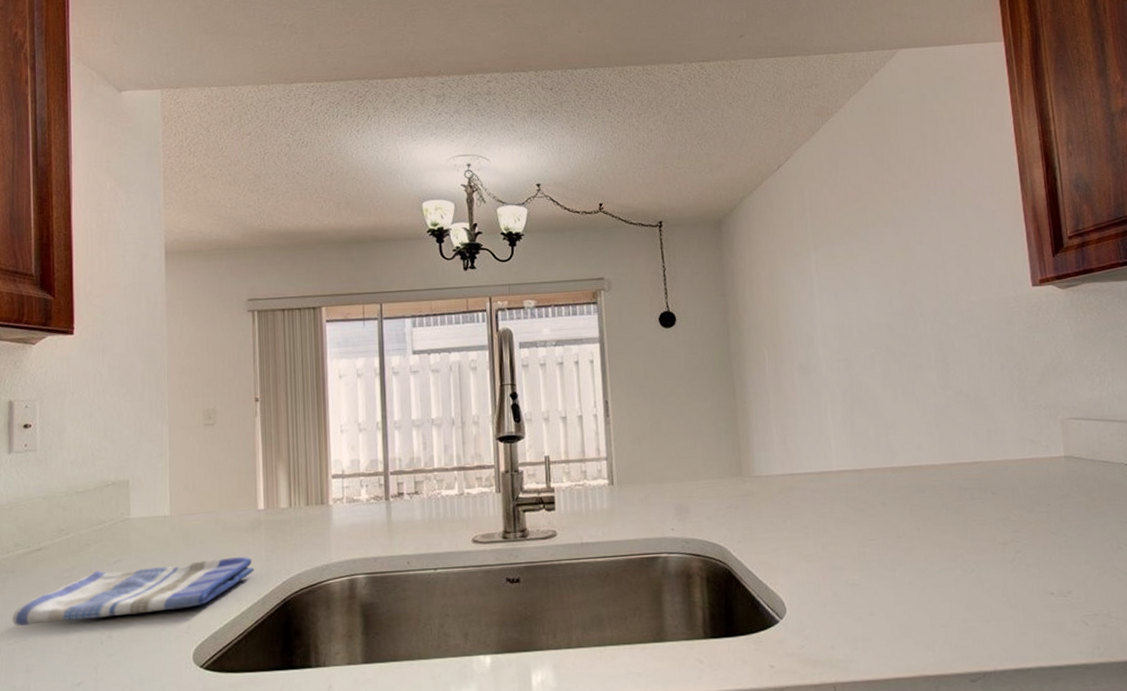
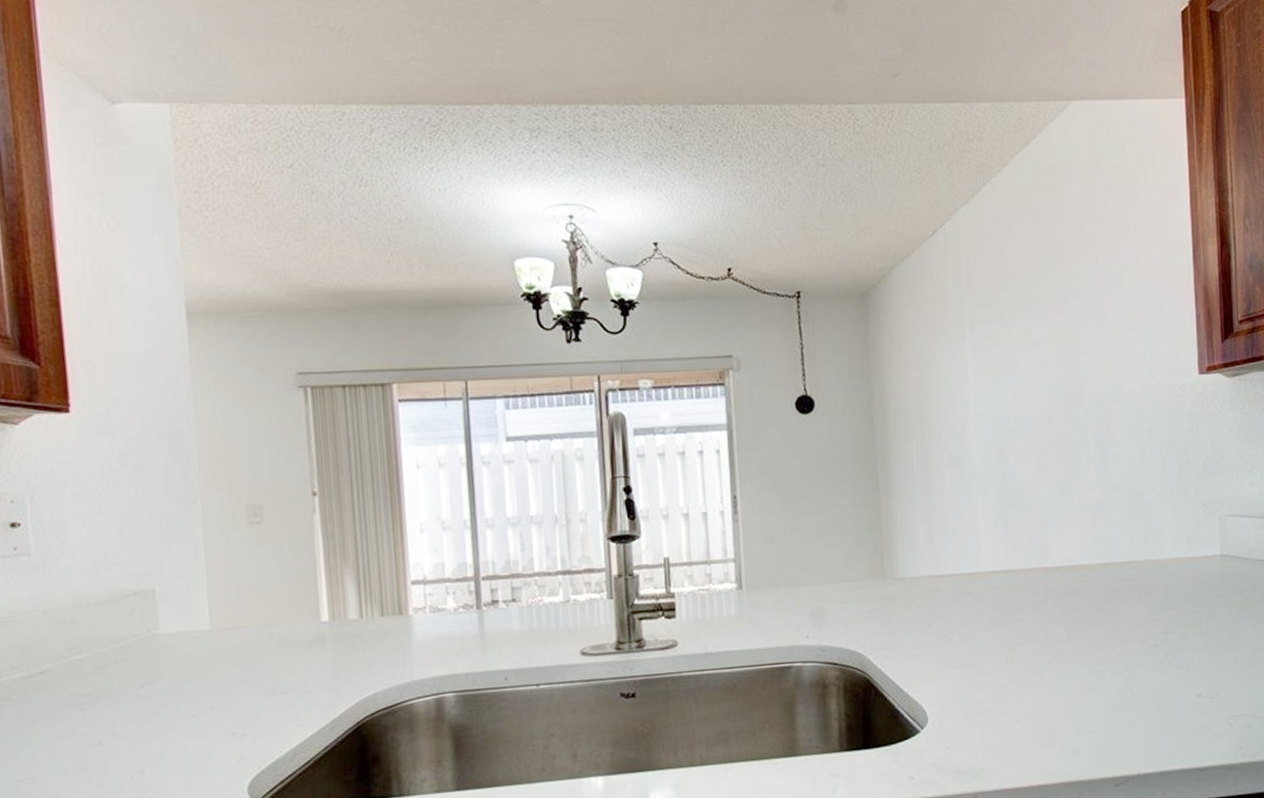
dish towel: present [12,556,254,626] -> none [12,675,320,762]

